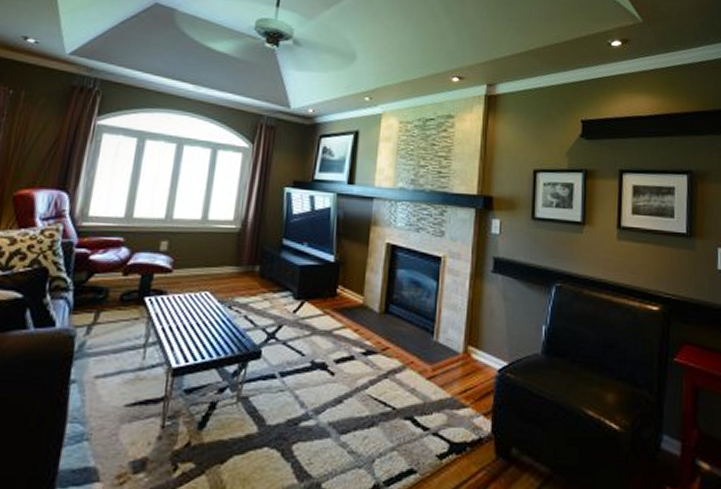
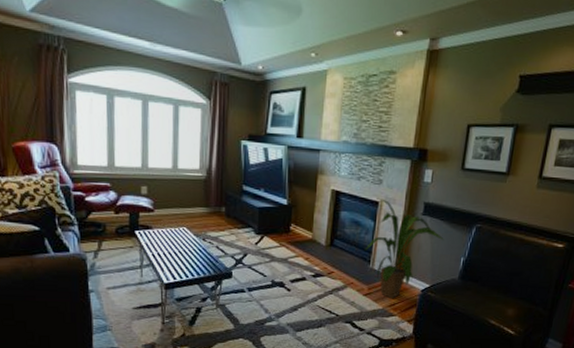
house plant: none [425,251,520,384] -> present [363,197,444,299]

